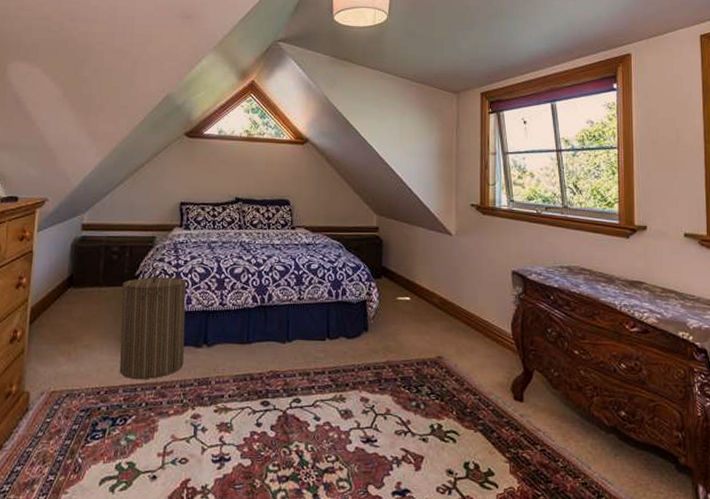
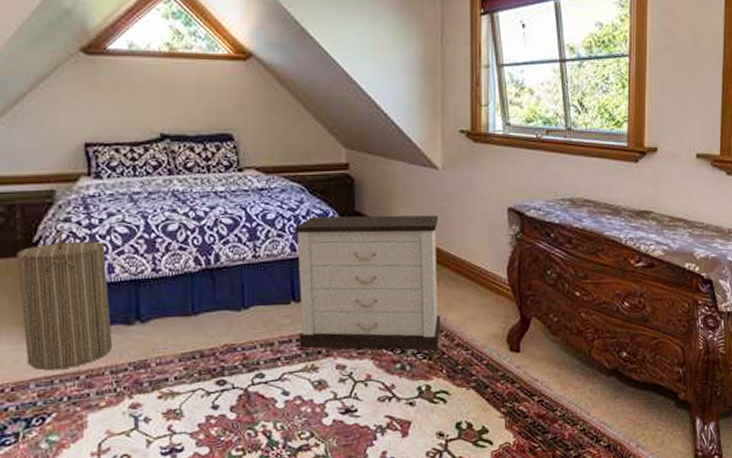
nightstand: none [330,269,451,393] -> present [293,215,440,351]

